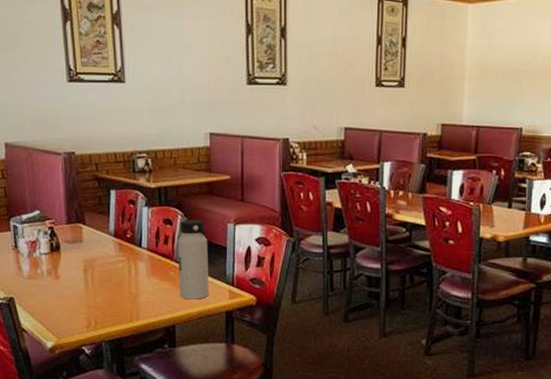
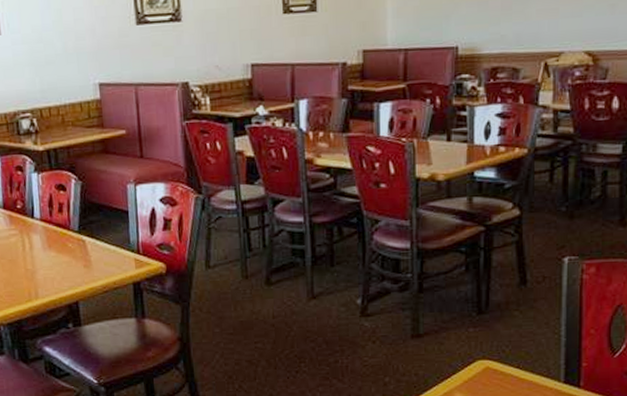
water bottle: present [178,219,209,300] -> none [73,182,113,272]

